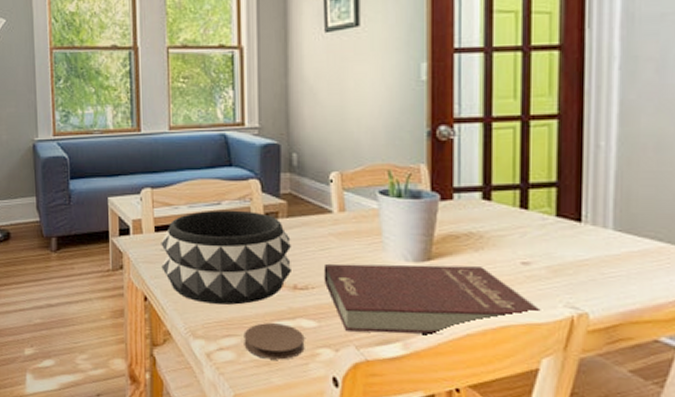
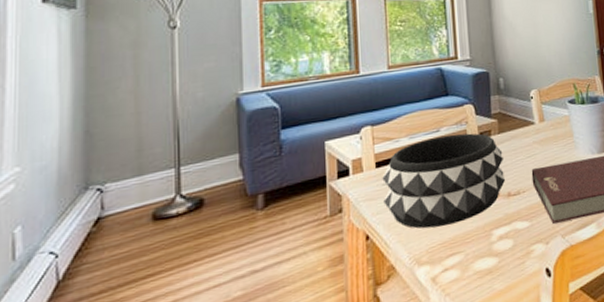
coaster: present [244,323,305,360] -> none [466,230,521,269]

